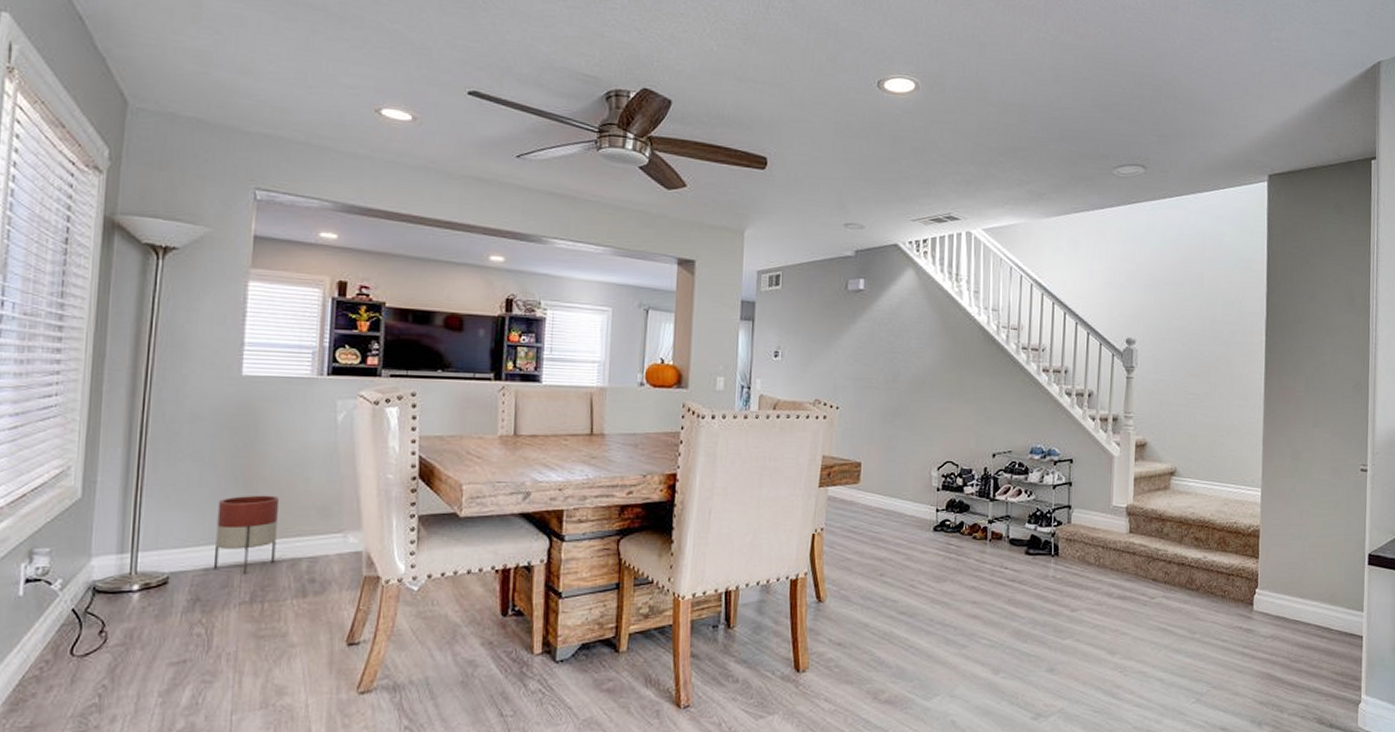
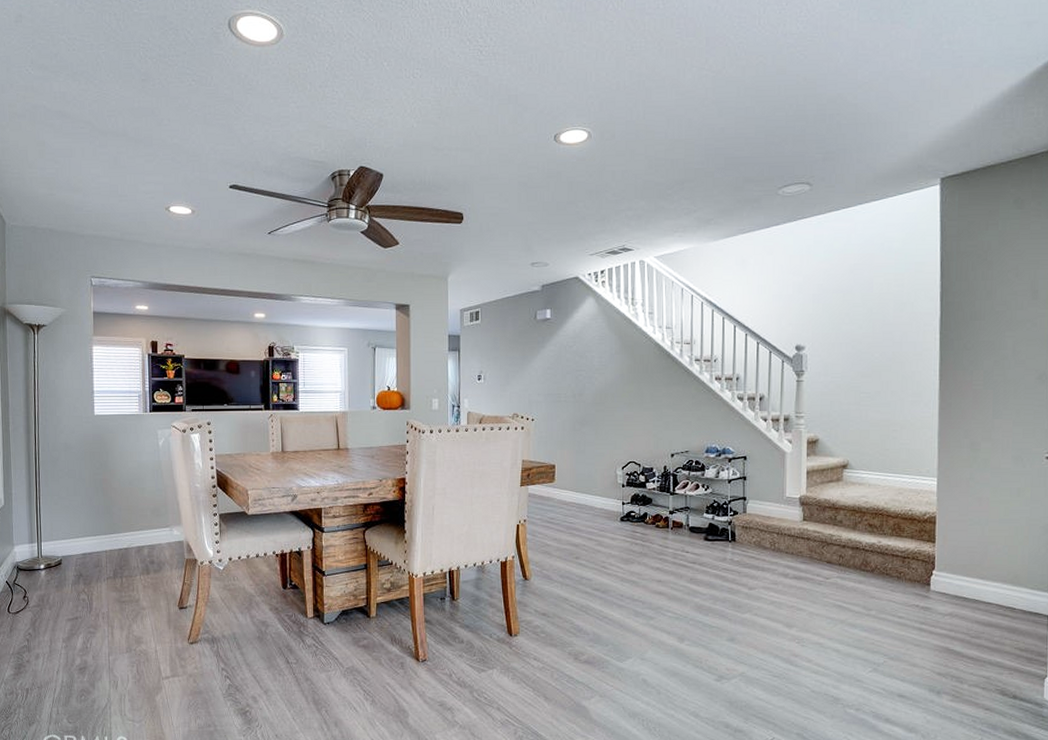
planter: present [213,495,280,574] -> none [87,501,127,557]

